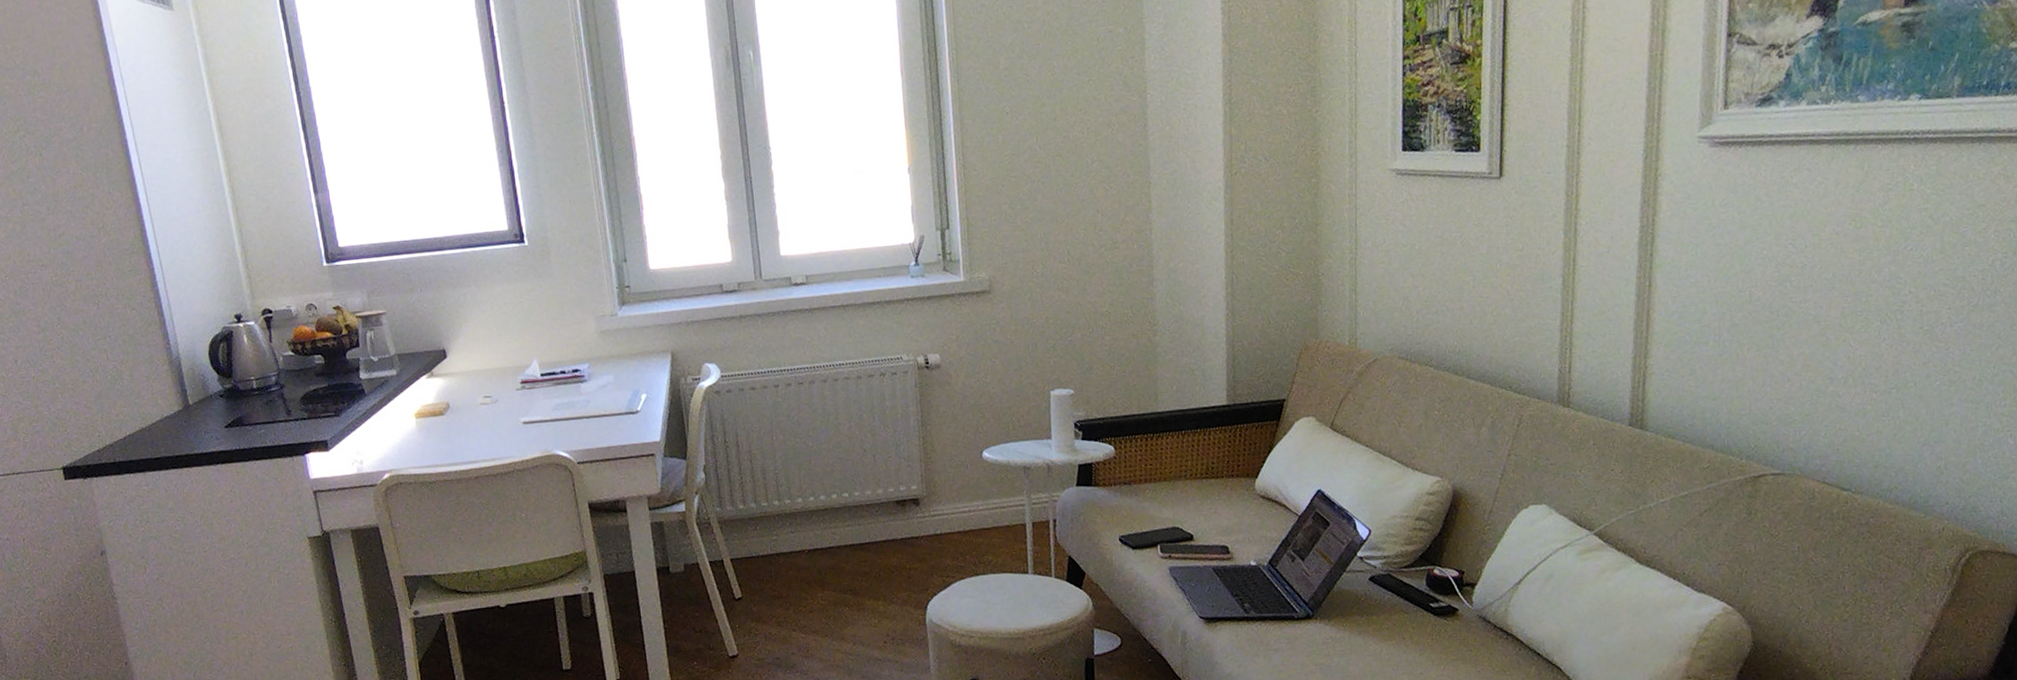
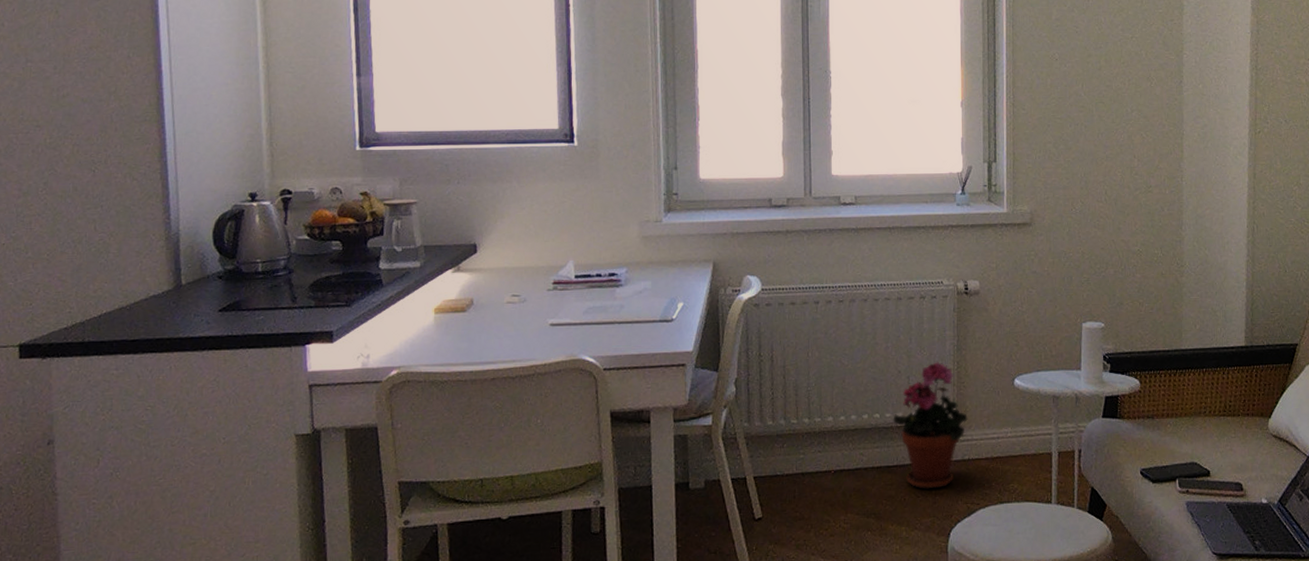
potted plant: none [862,438,937,566] -> present [893,361,968,490]

